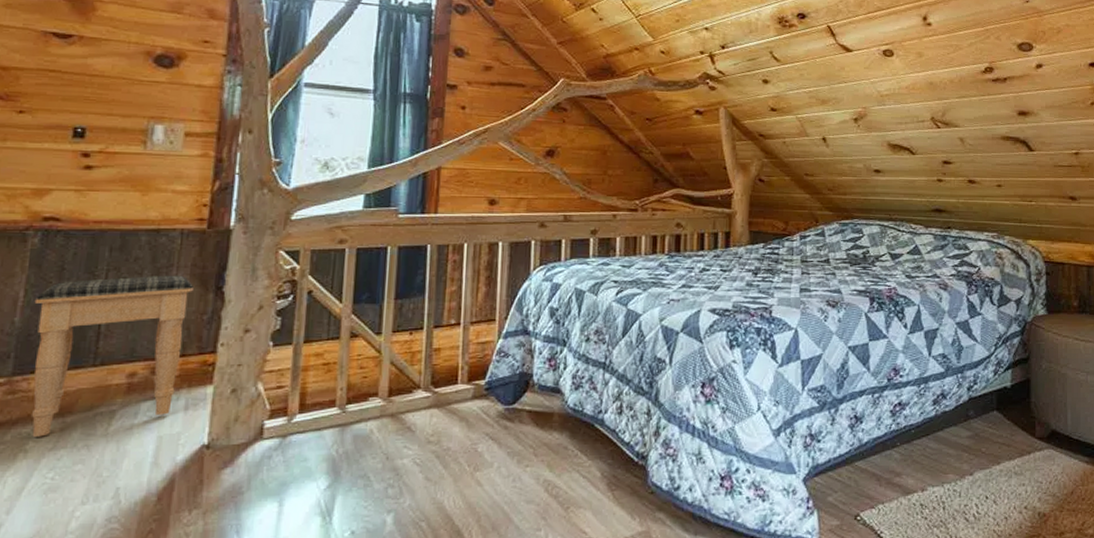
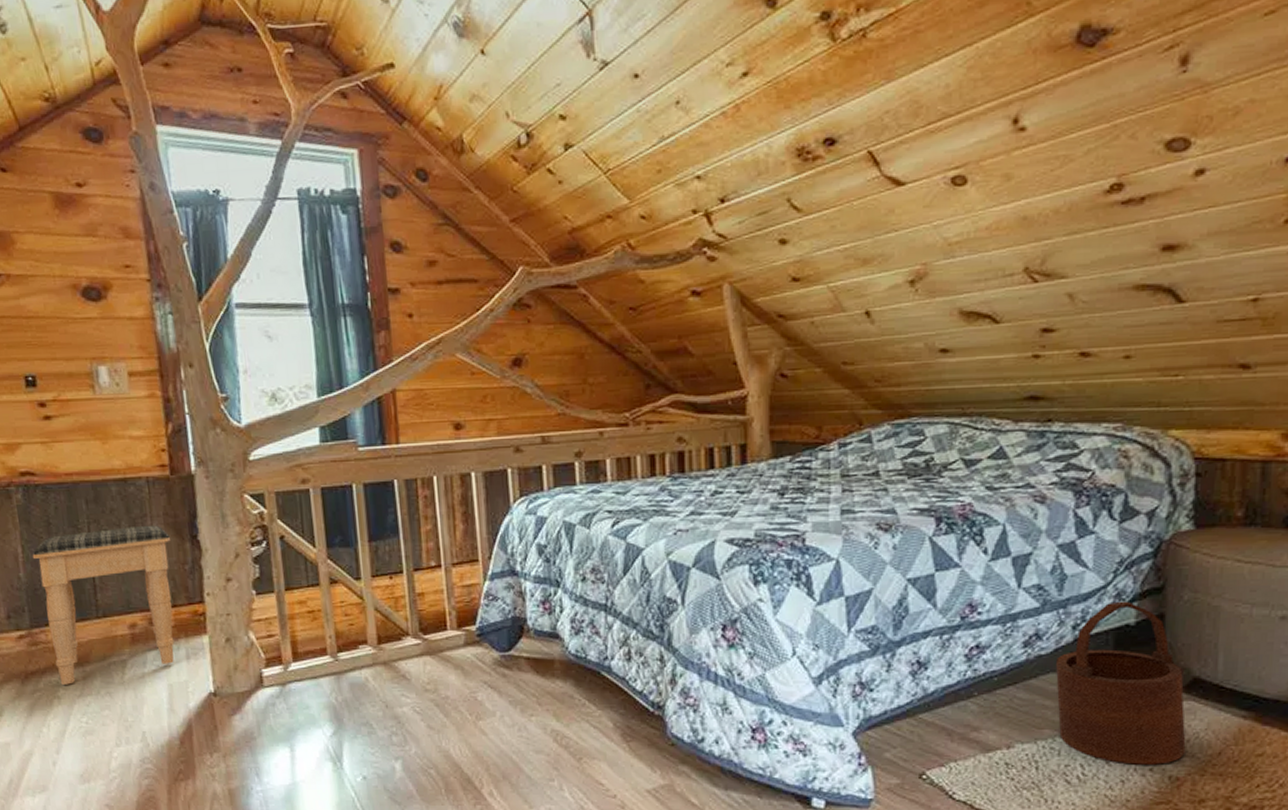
wooden bucket: none [957,368,1049,504] -> present [1056,601,1186,765]

